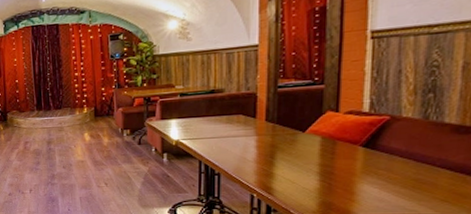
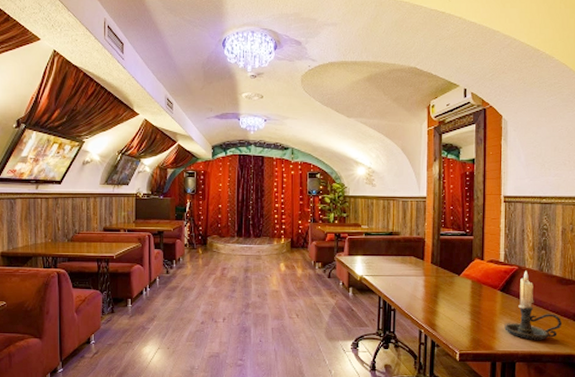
candle holder: none [367,120,457,202] -> present [504,270,563,340]

